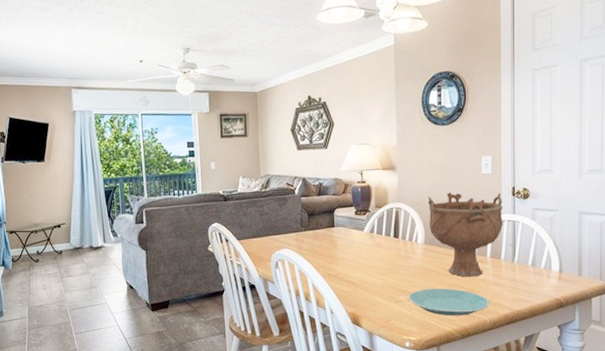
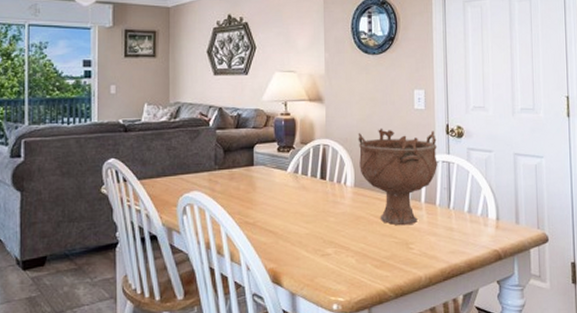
plate: present [408,288,489,316] -> none [336,238,425,272]

